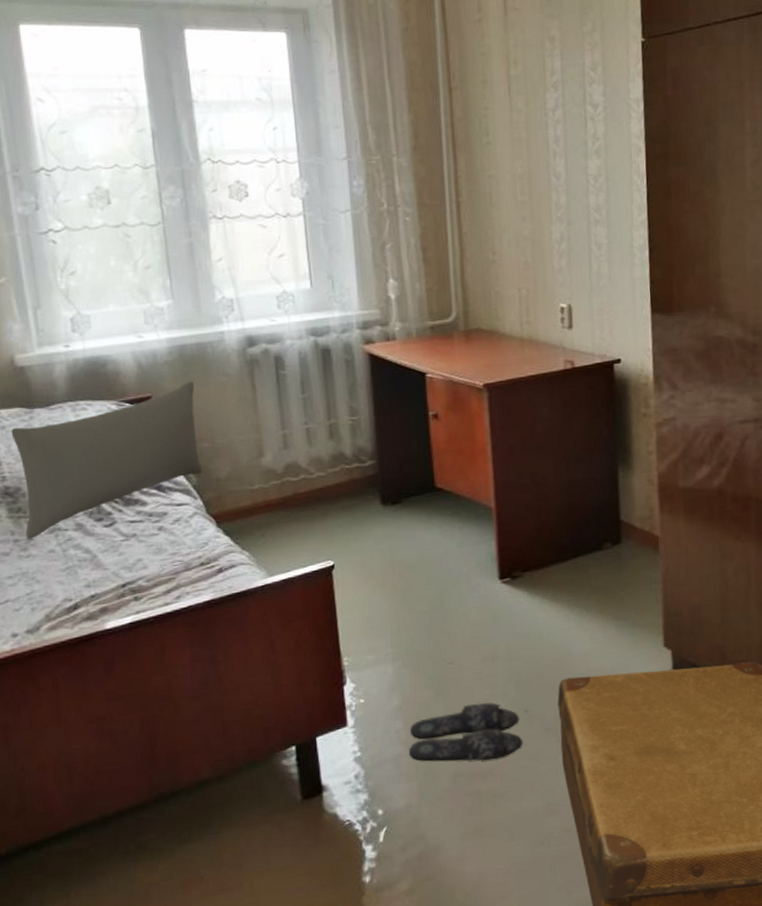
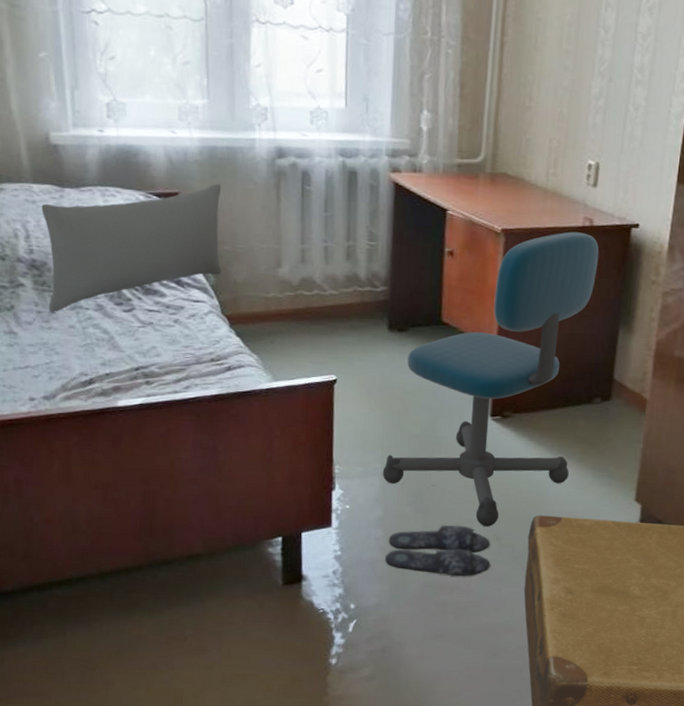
office chair: none [394,376,590,700] -> present [382,231,599,527]

